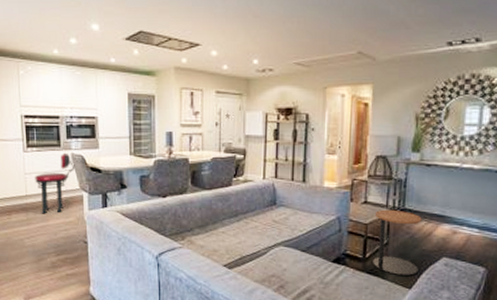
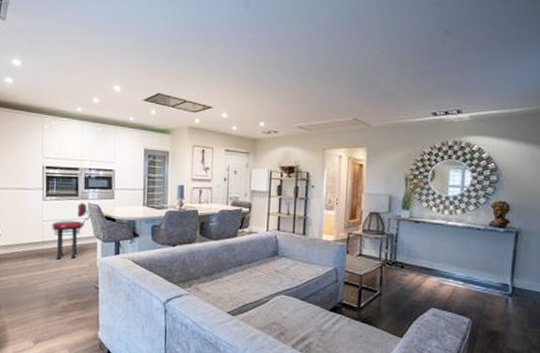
side table: present [373,209,422,277] -> none [367,262,412,326]

